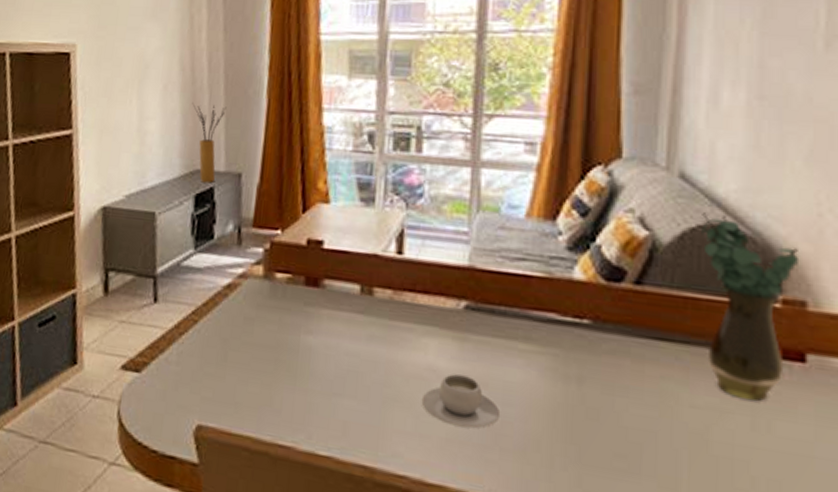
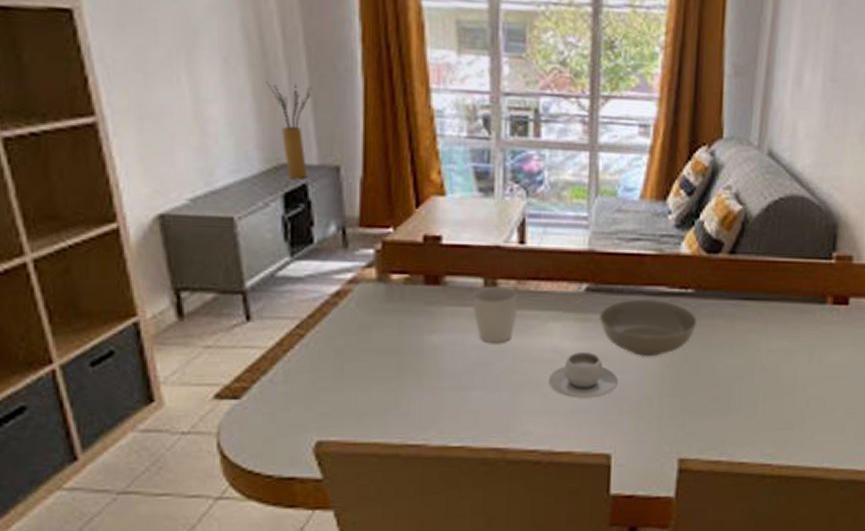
mug: none [348,293,393,353] -> present [473,286,517,343]
bowl: none [478,323,596,392] -> present [598,299,698,356]
vase: present [701,212,800,401] -> none [782,186,851,339]

